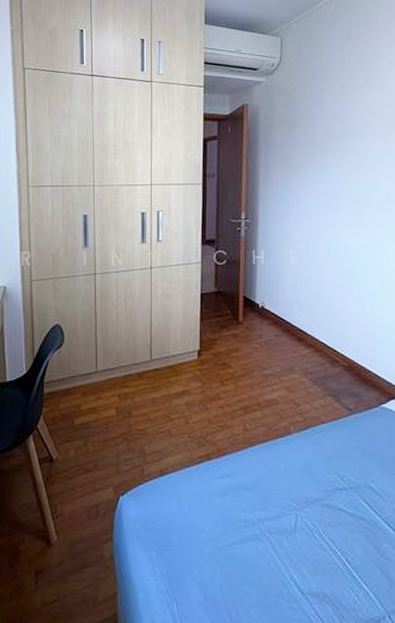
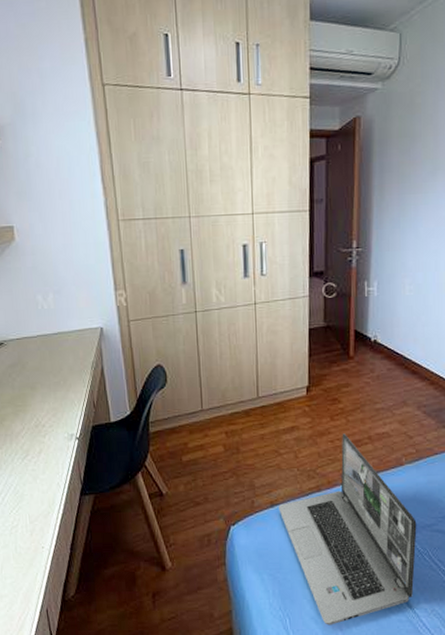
laptop: none [168,399,307,612] -> present [278,433,417,625]

